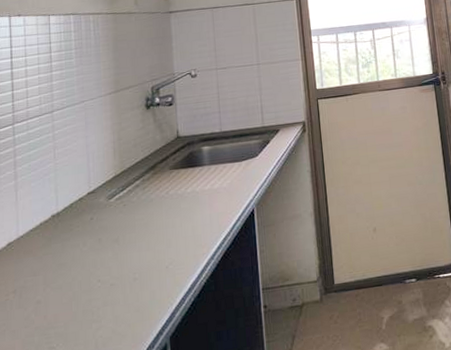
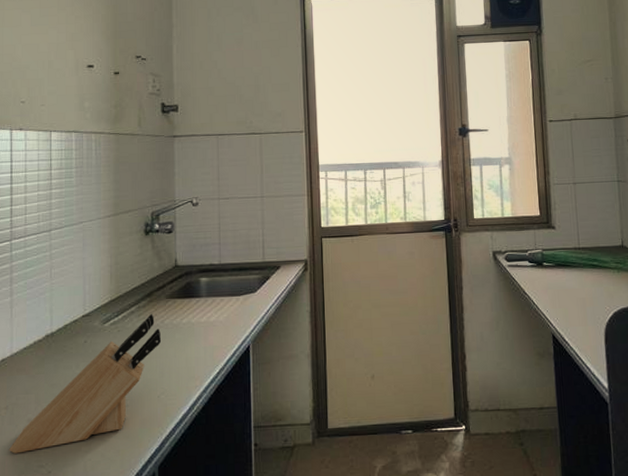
knife block: none [19,185,168,338] -> present [9,313,162,454]

